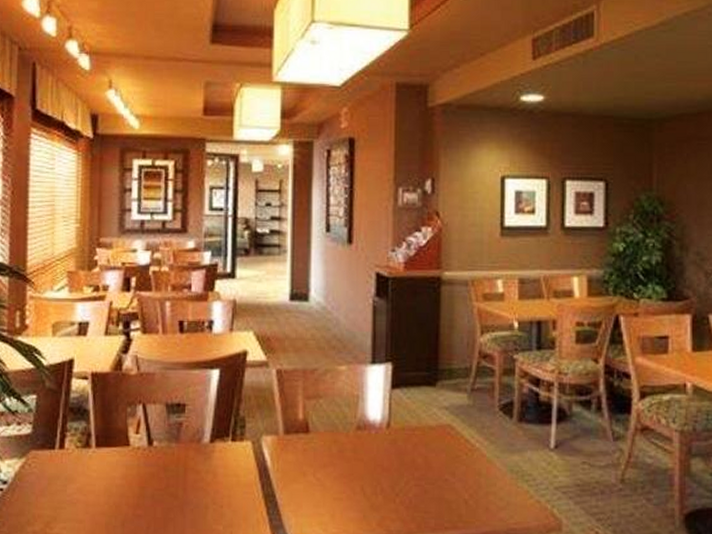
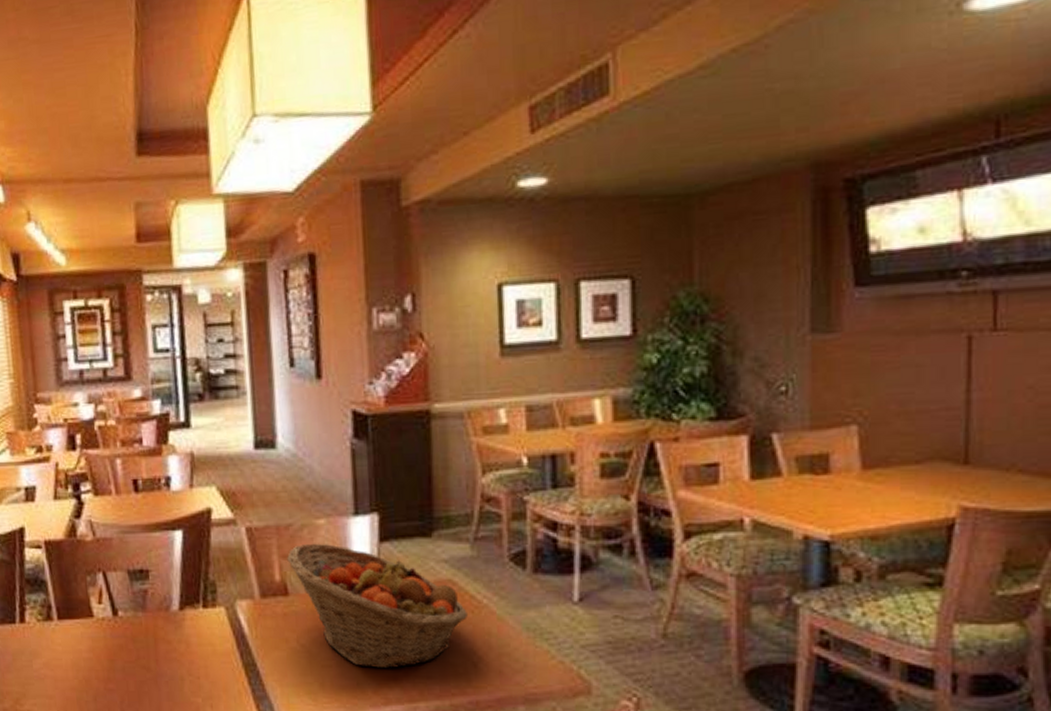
fruit basket: none [309,387,462,503] -> present [286,543,468,669]

